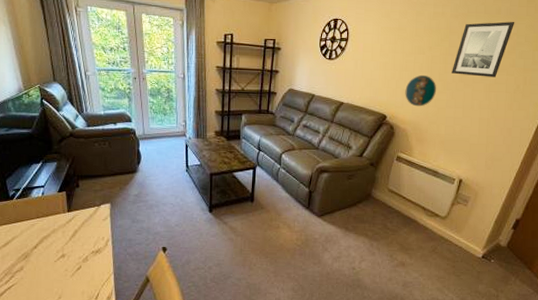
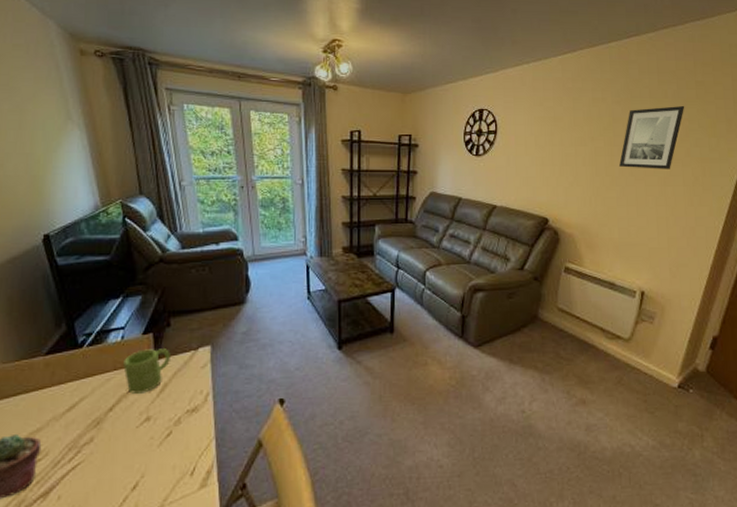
mug: none [44,203,79,237] -> present [123,349,170,394]
decorative plate: present [405,75,436,107] -> none [568,170,604,207]

